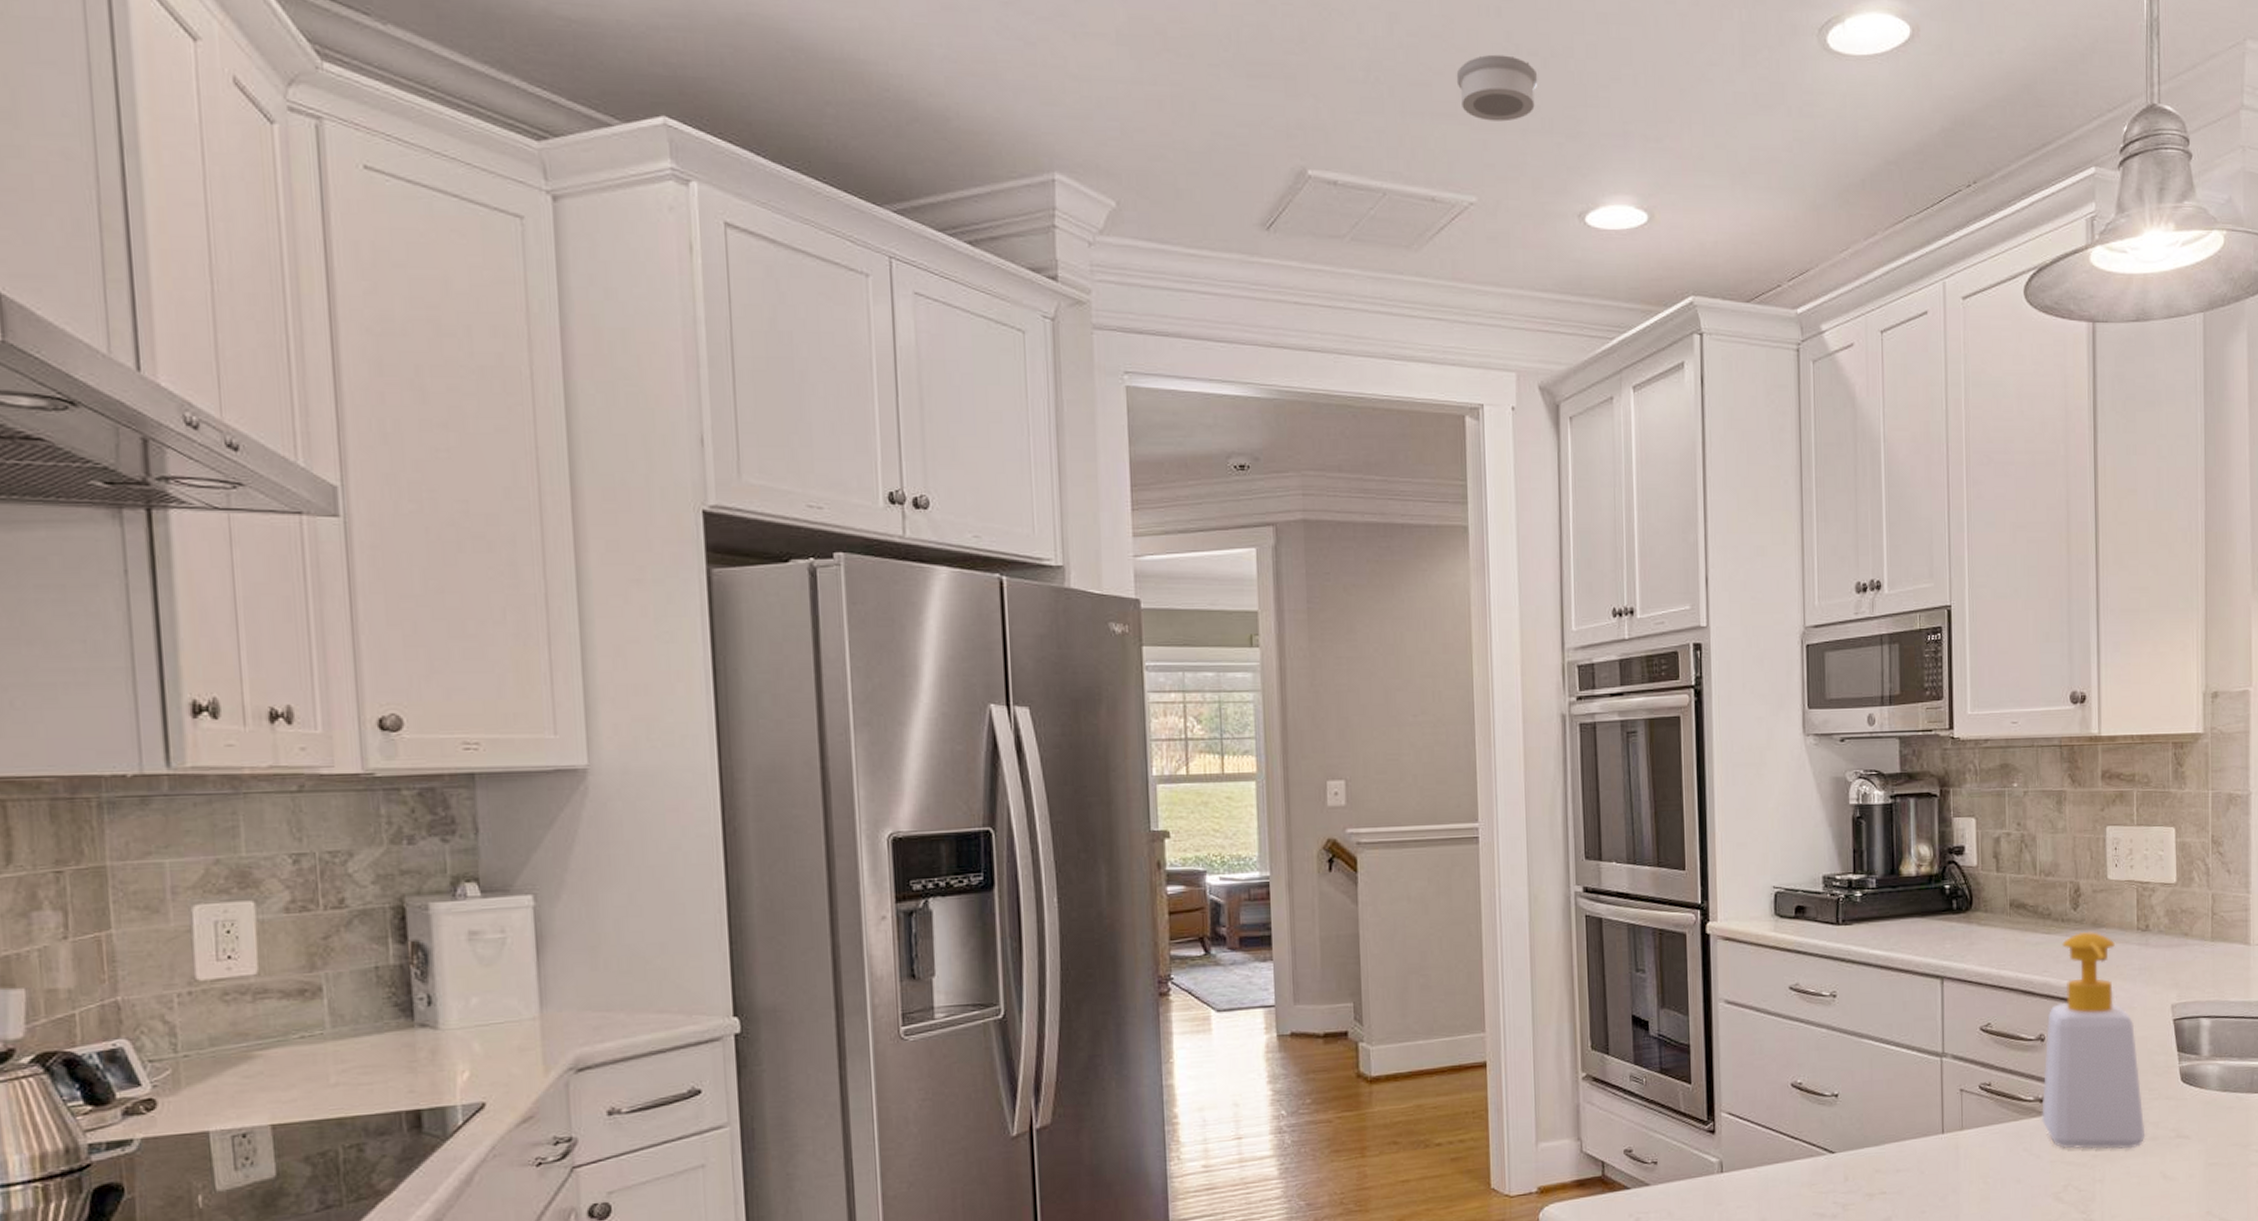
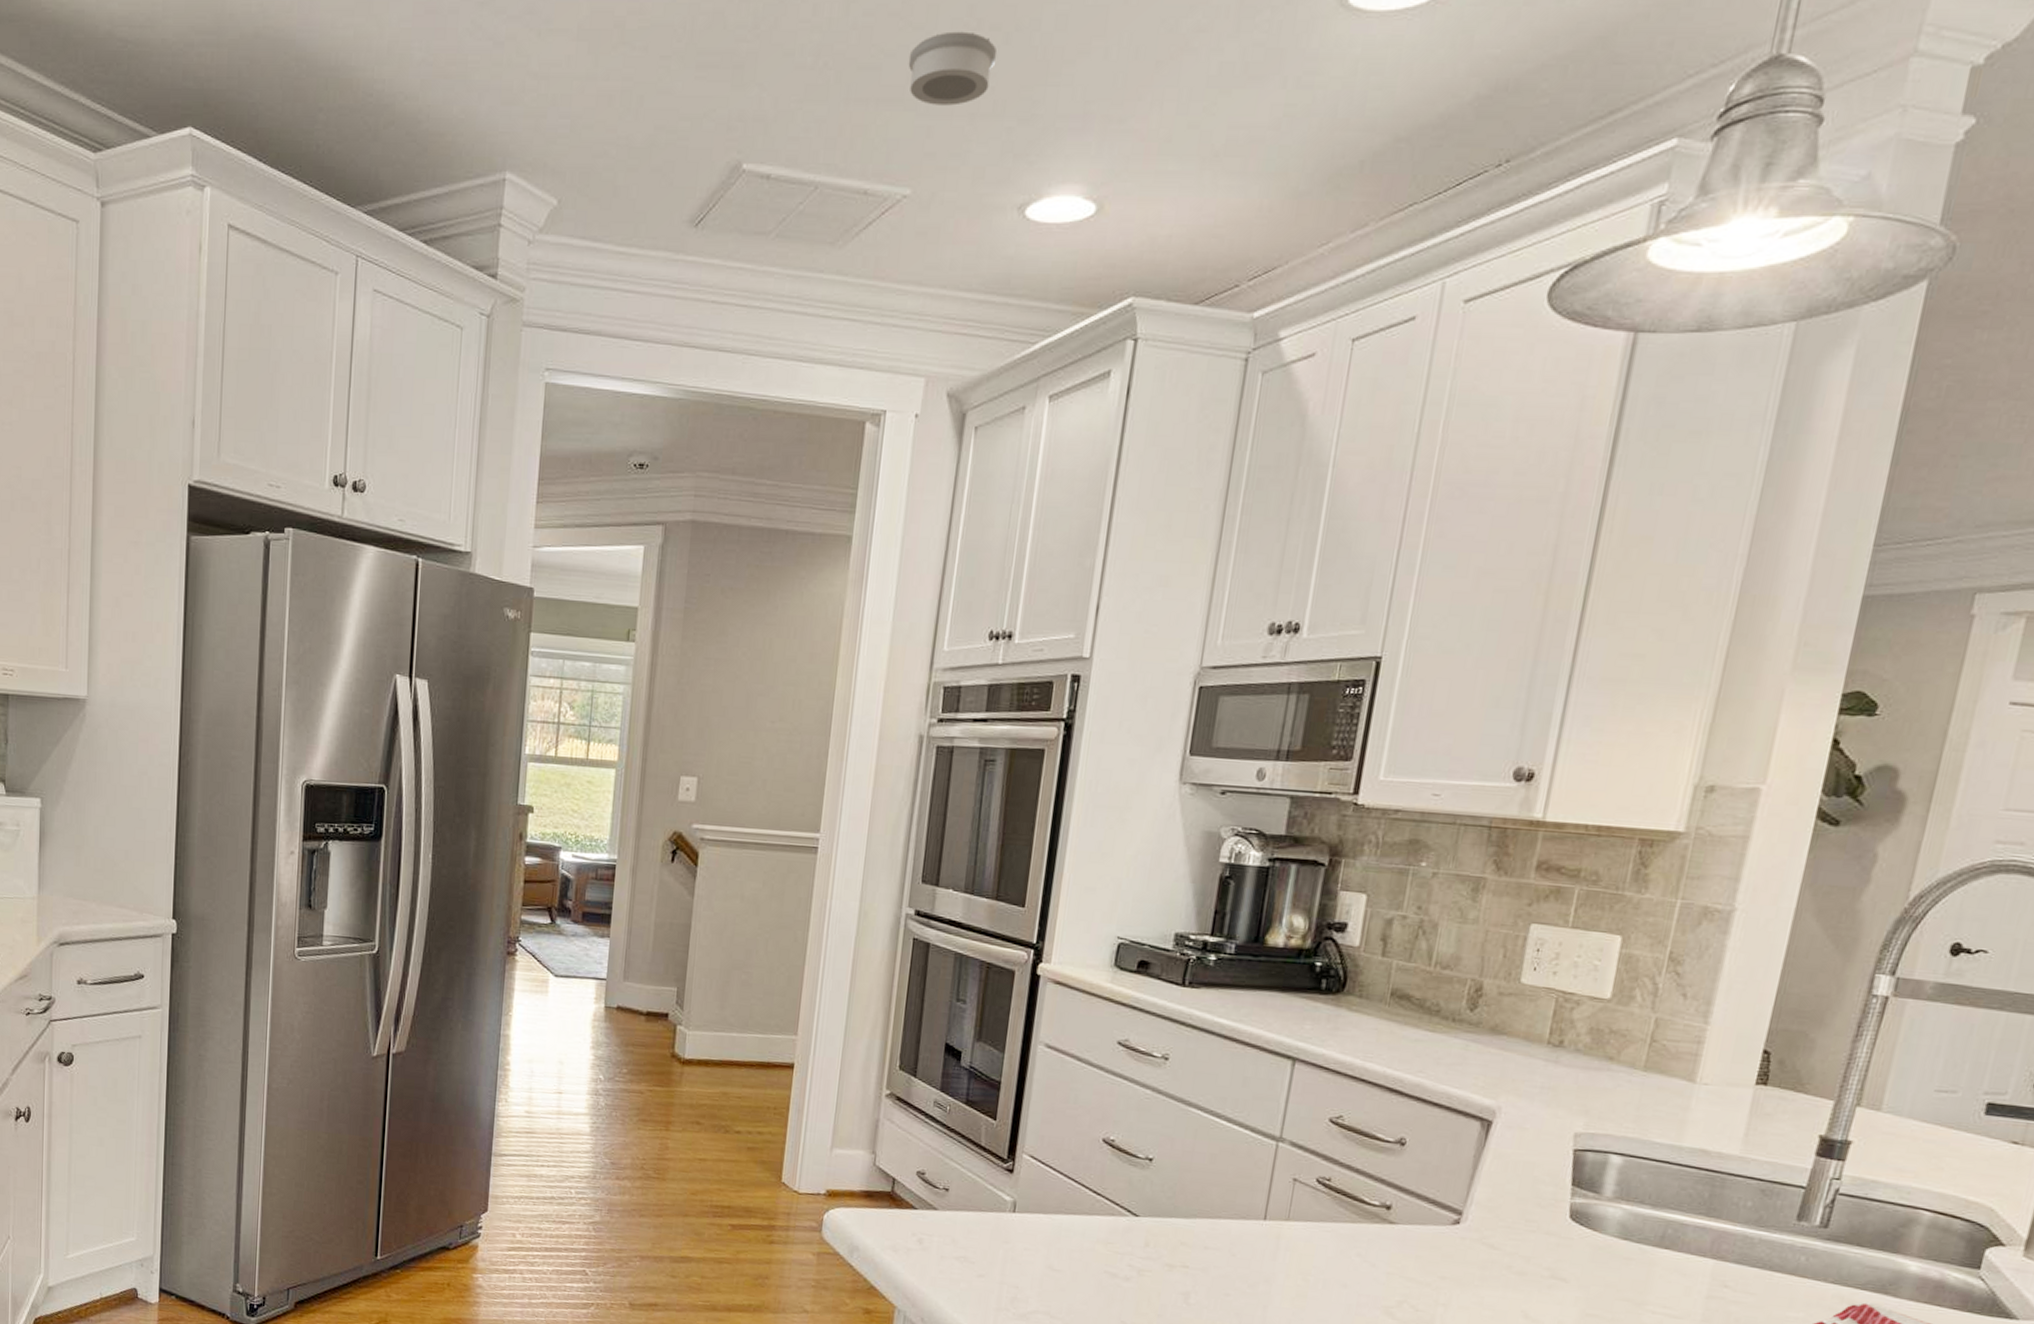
soap bottle: present [2042,931,2146,1149] -> none [1385,1035,1521,1279]

